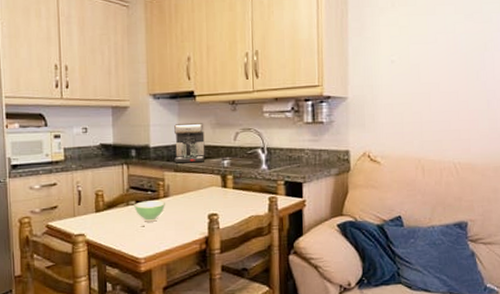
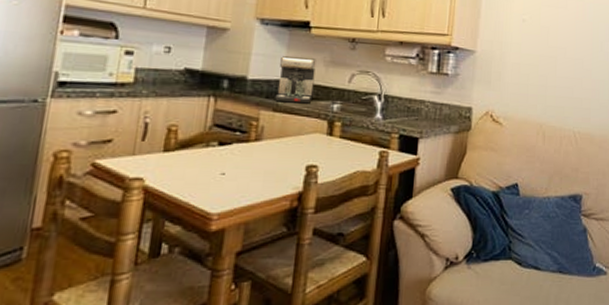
bowl: present [134,200,165,222] -> none [215,143,256,169]

